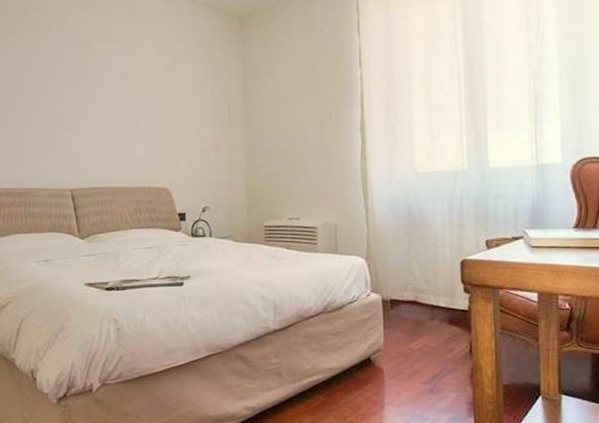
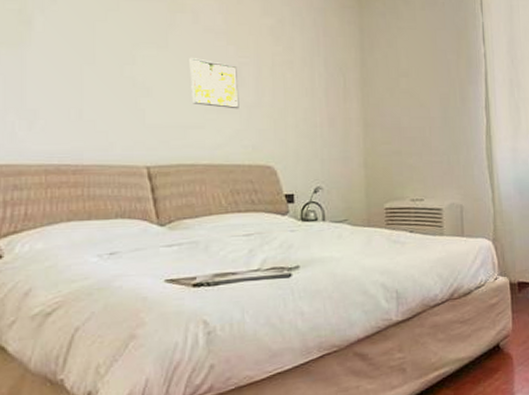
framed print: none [101,96,141,139] -> present [189,58,239,109]

